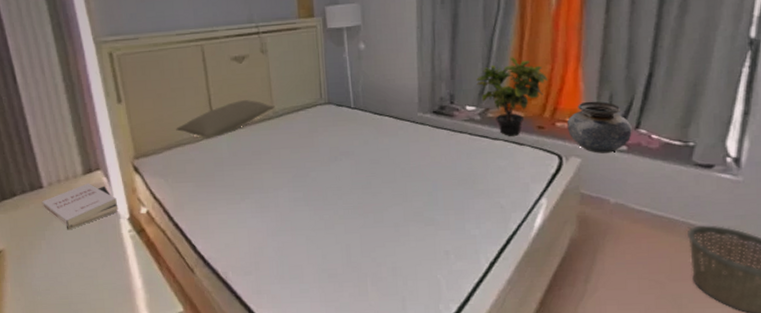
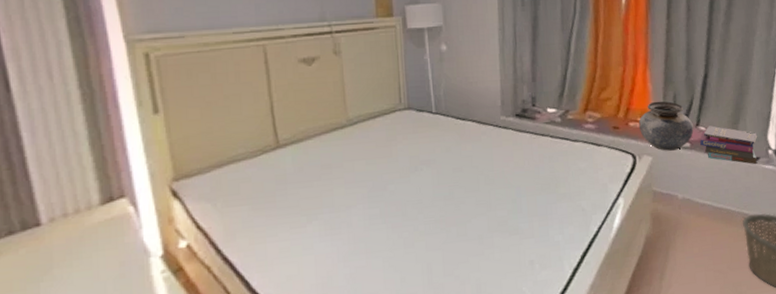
books: present [41,183,119,230] -> none [37,215,149,279]
pillow: present [176,100,275,139] -> none [229,106,349,153]
potted plant: present [476,57,548,136] -> none [556,59,621,138]
books: none [639,129,713,173] -> present [700,125,758,165]

